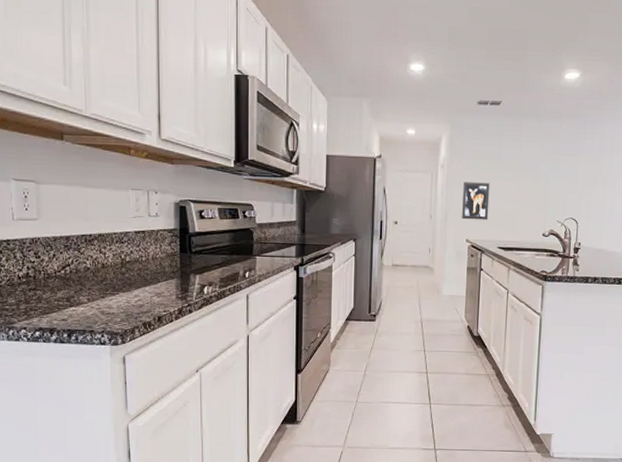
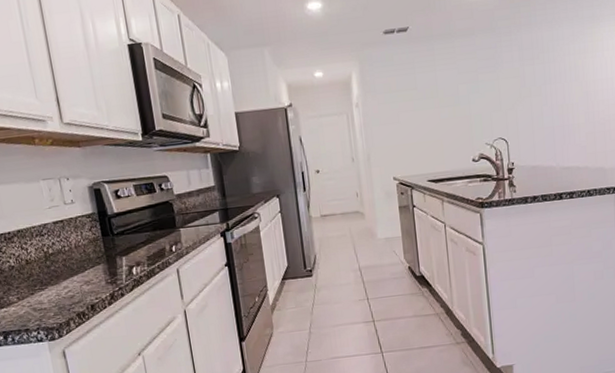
wall art: present [462,182,490,220] -> none [381,115,413,157]

